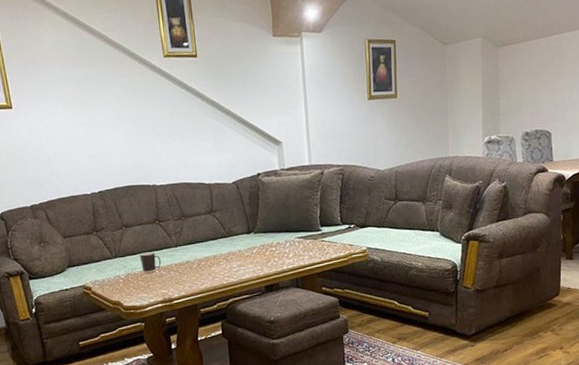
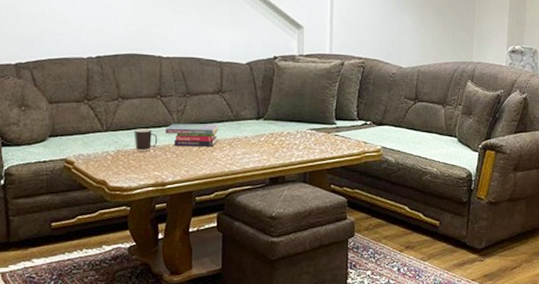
books: none [166,242,214,265] -> present [165,123,218,146]

